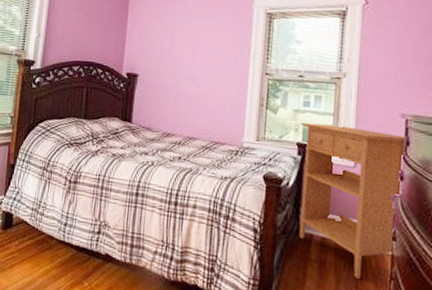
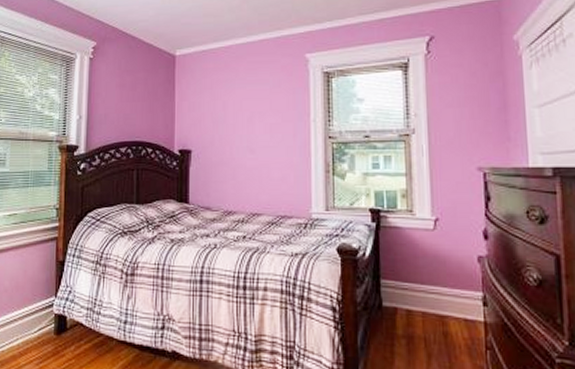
bookshelf: present [300,122,407,279] -> none [371,186,488,352]

